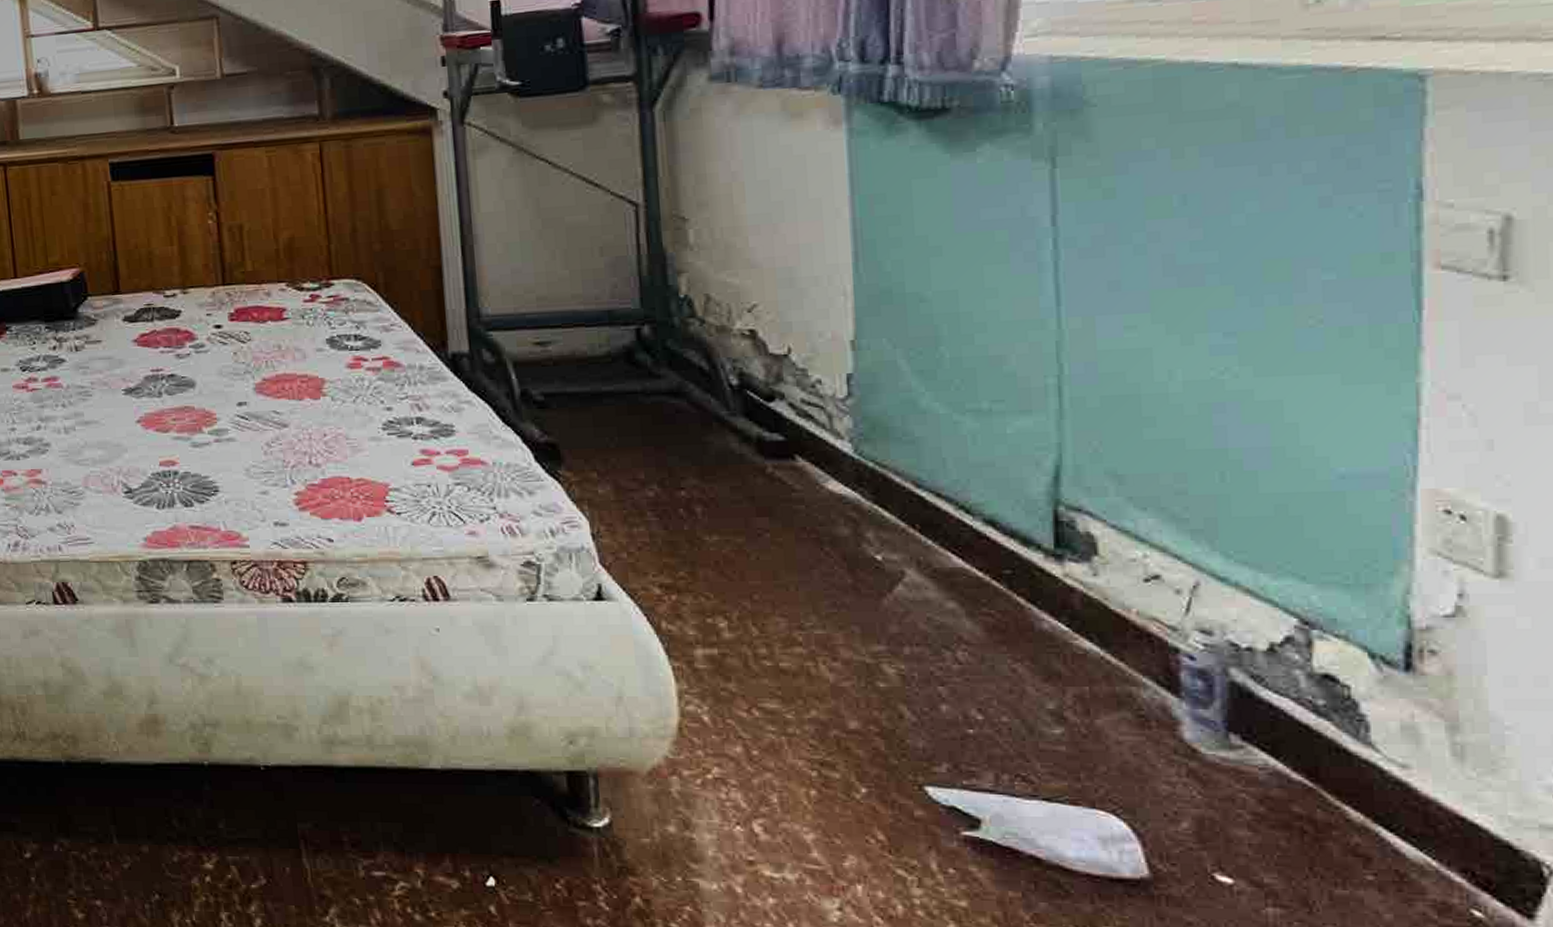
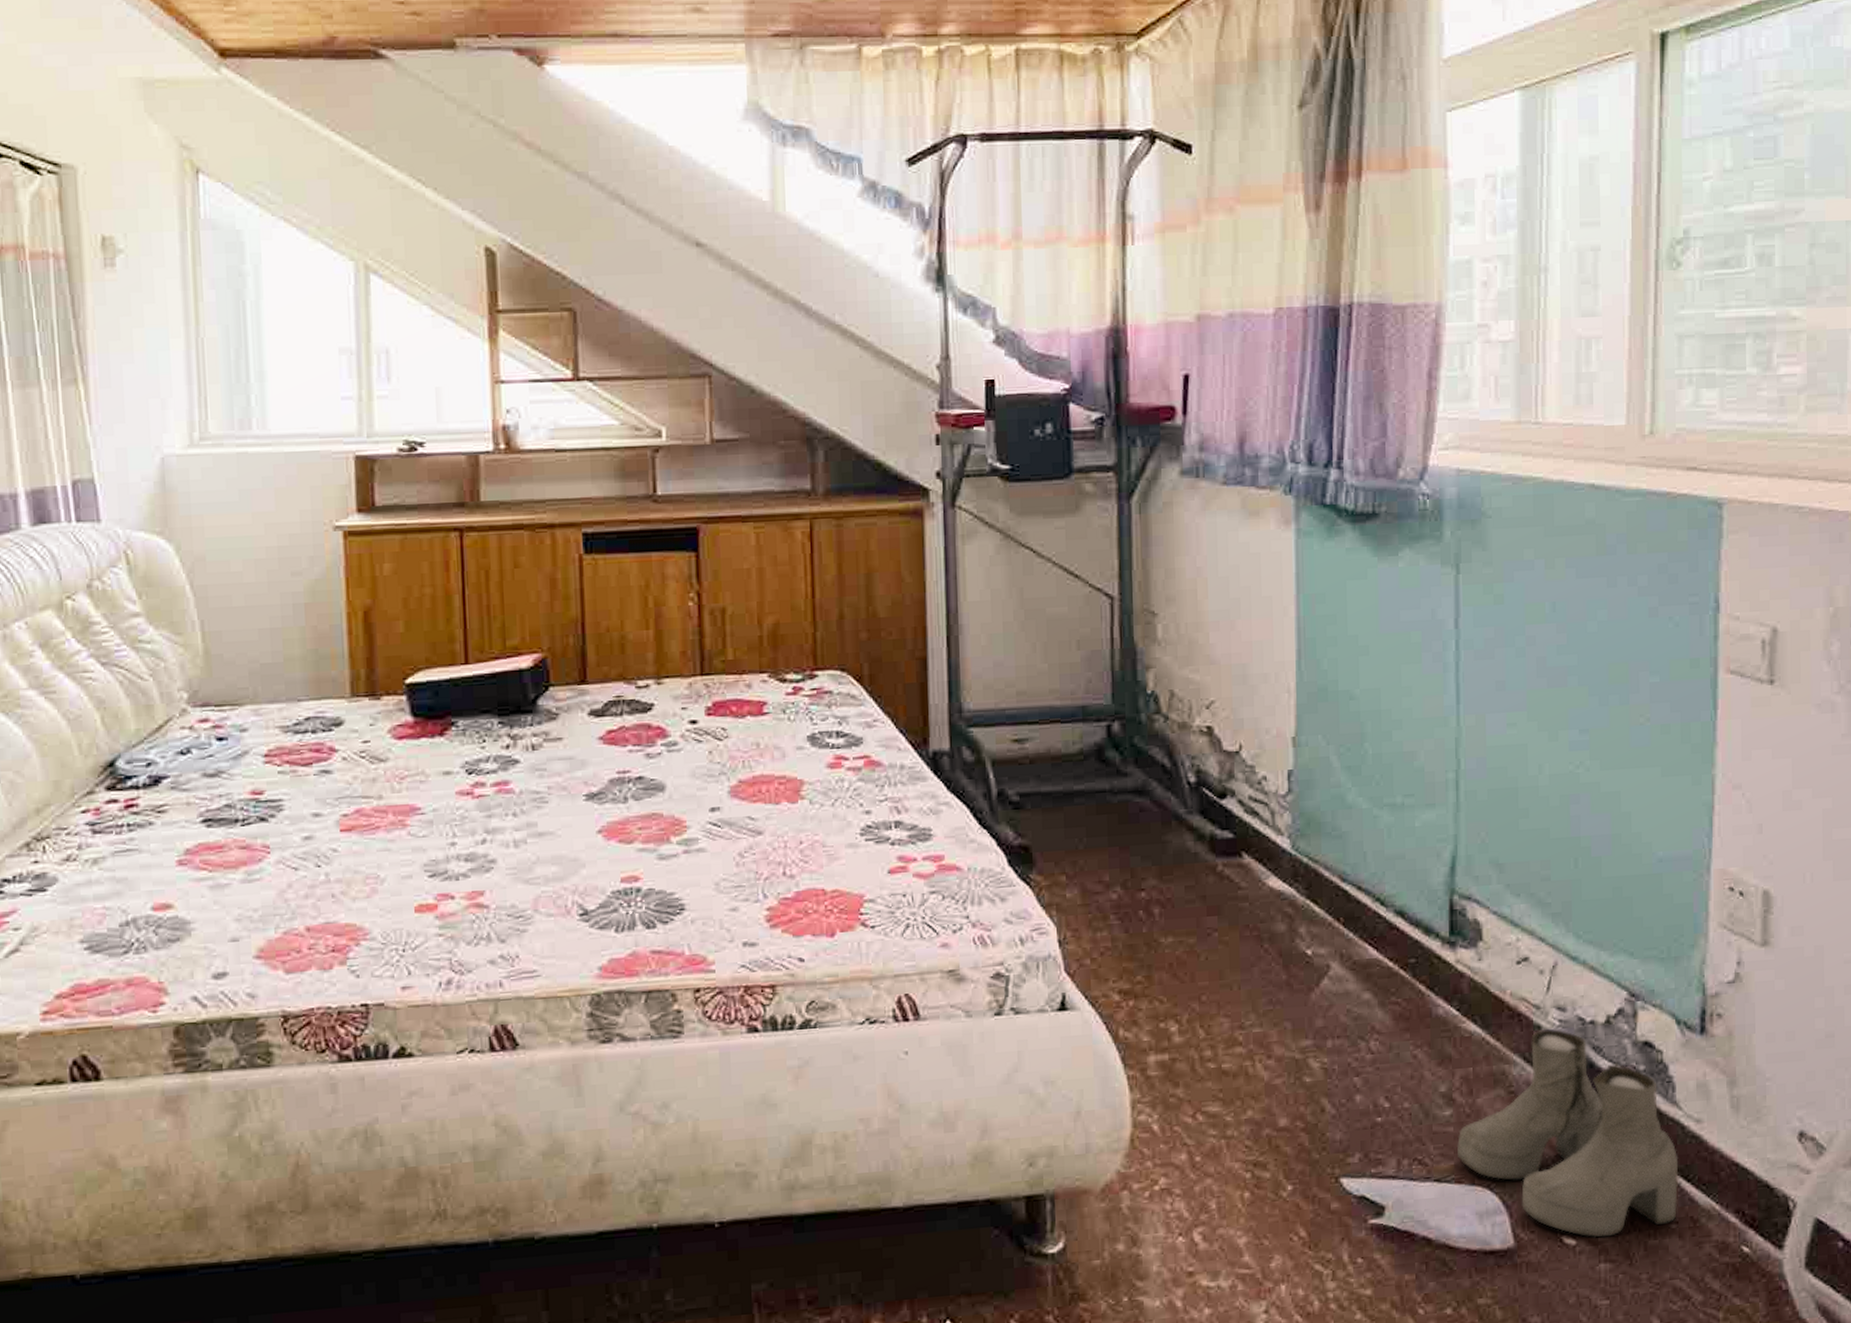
boots: none [1071,652,1377,880] -> present [1457,1028,1679,1238]

